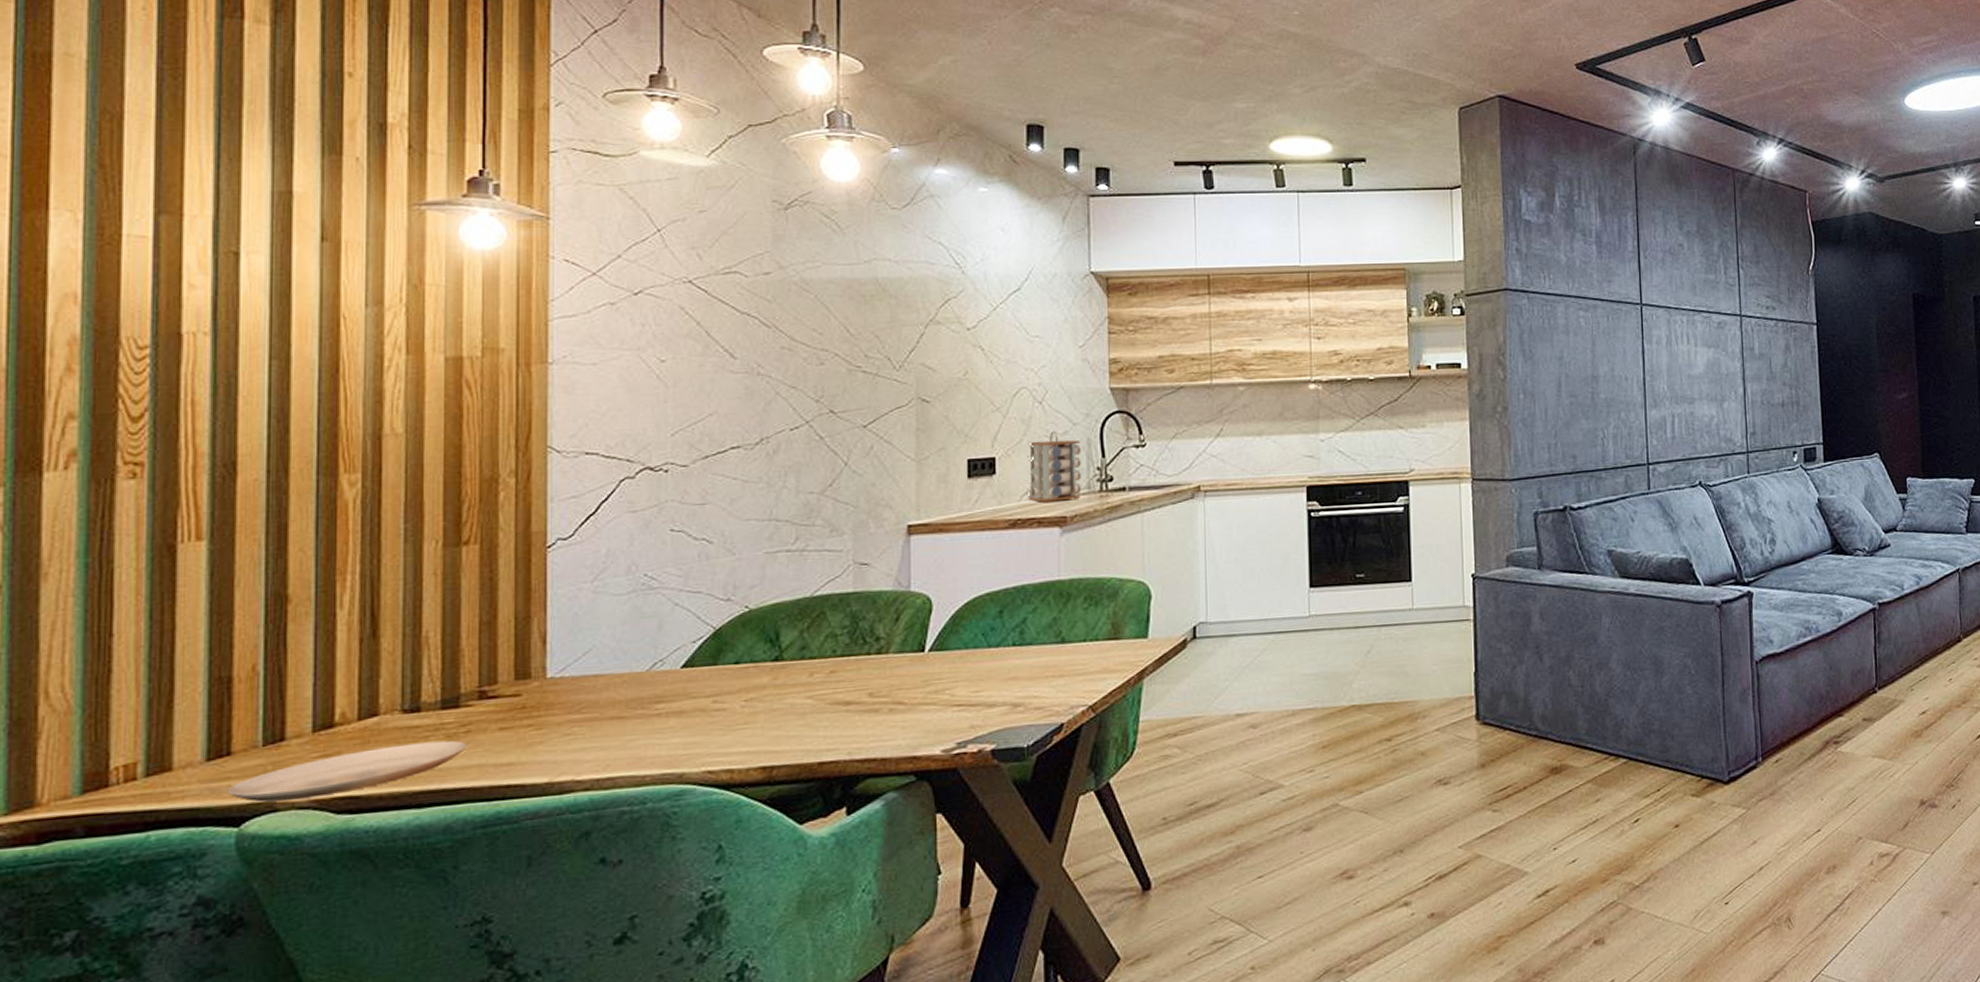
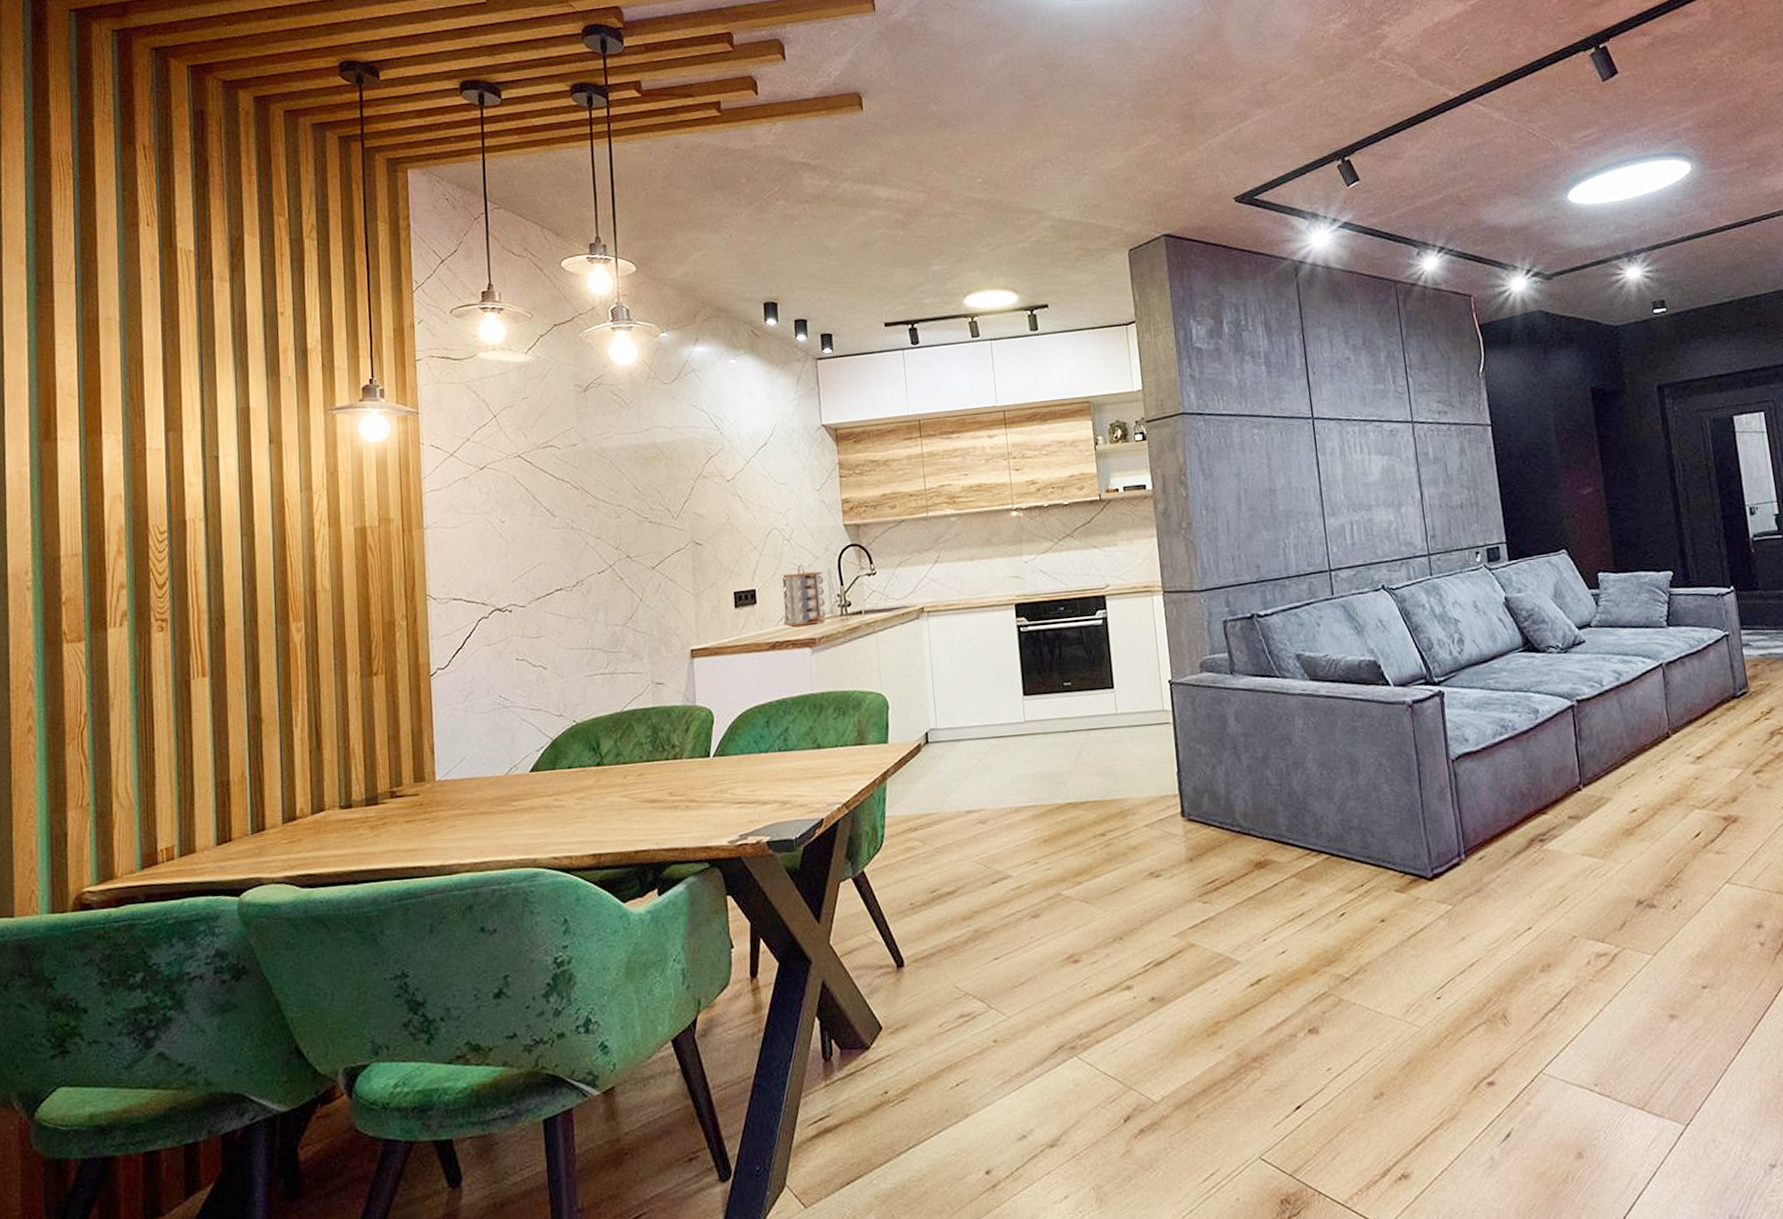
plate: present [227,740,467,802] -> none [230,830,385,878]

